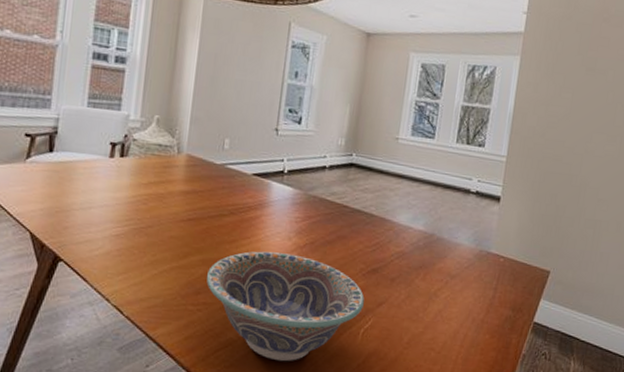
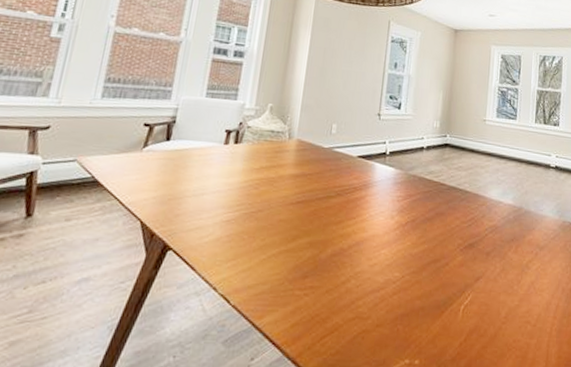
decorative bowl: present [206,251,365,361] -> none [314,231,463,344]

